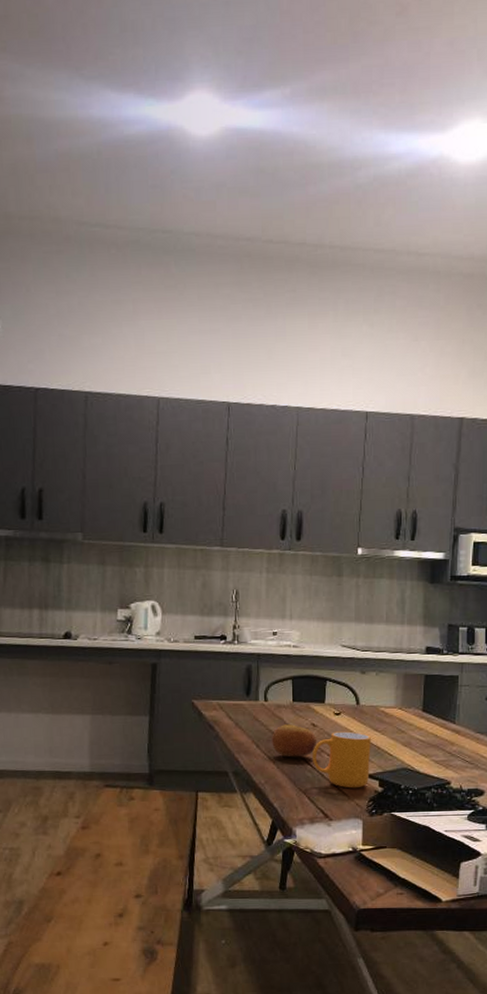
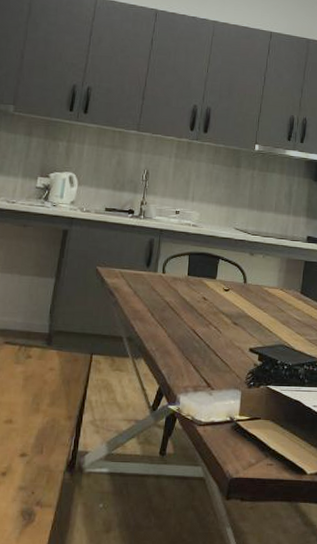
fruit: present [272,724,317,757] -> none [165,296,207,328]
mug: present [313,731,371,789] -> none [201,306,254,361]

